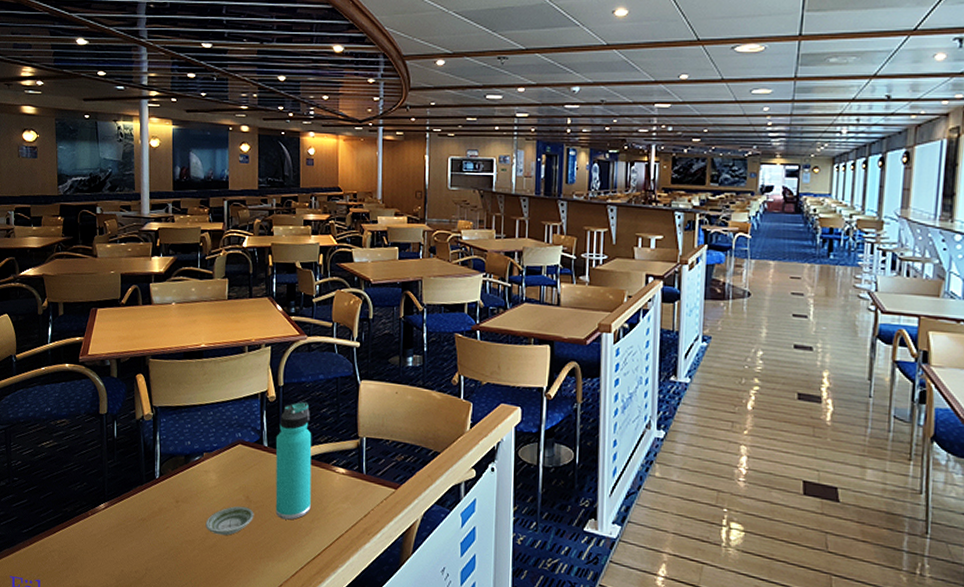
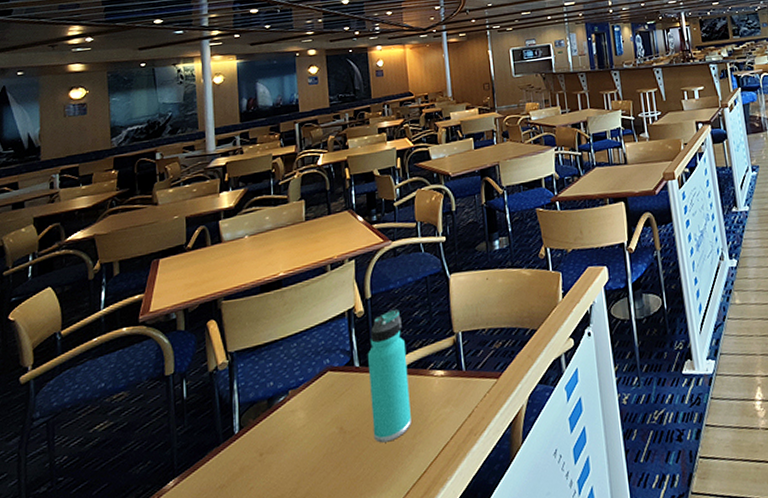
saucer: present [205,506,254,536] -> none [295,439,350,481]

